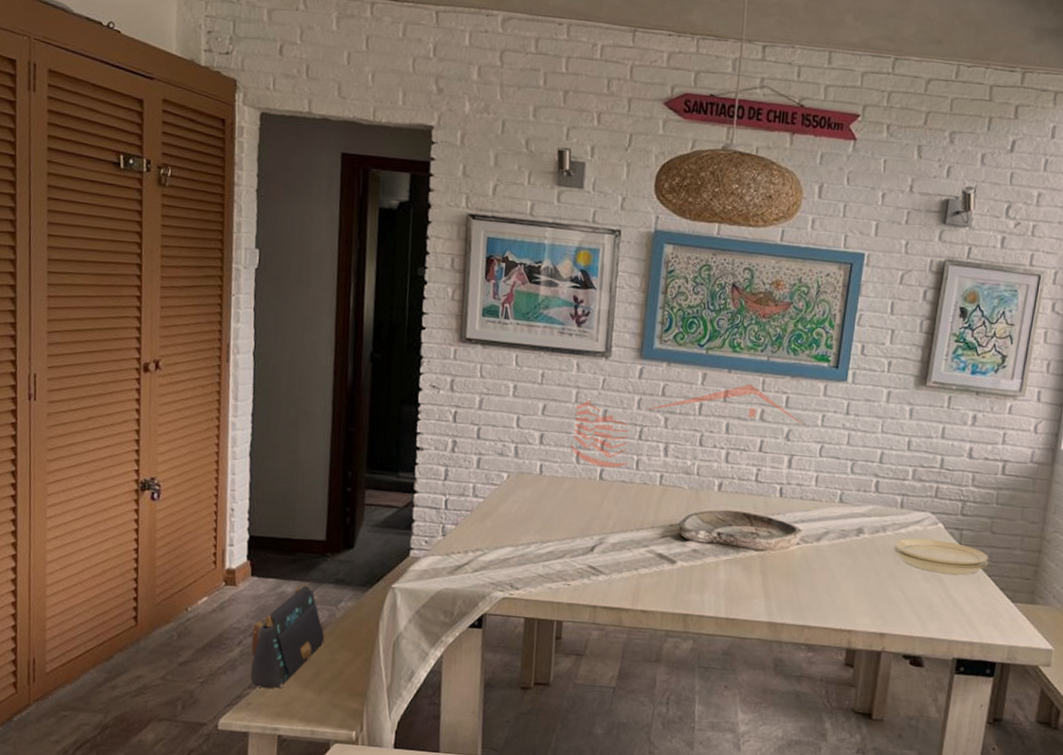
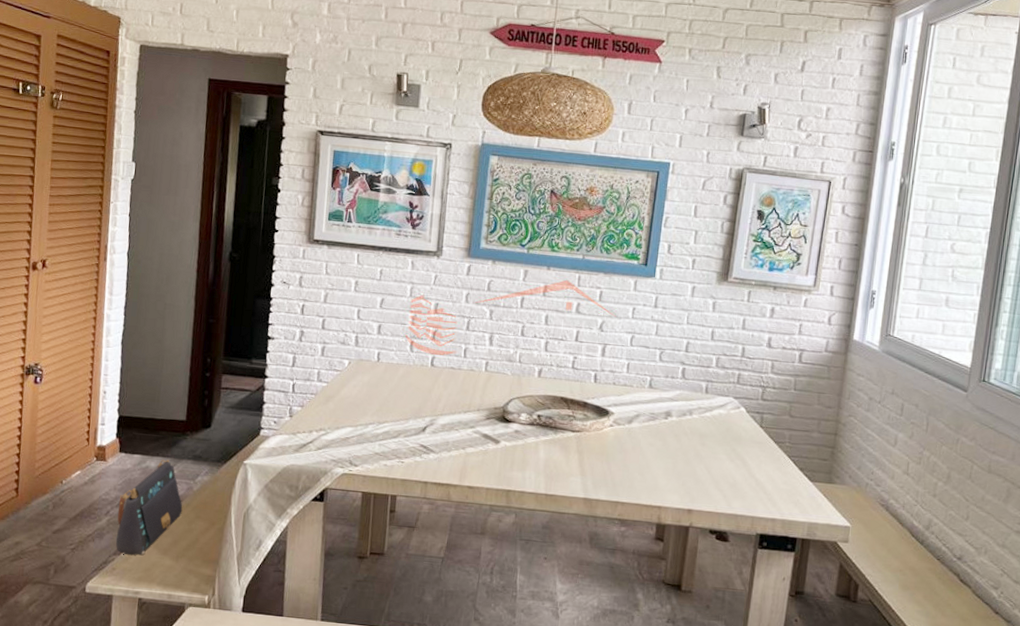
plate: present [893,538,989,575] -> none [699,421,788,456]

